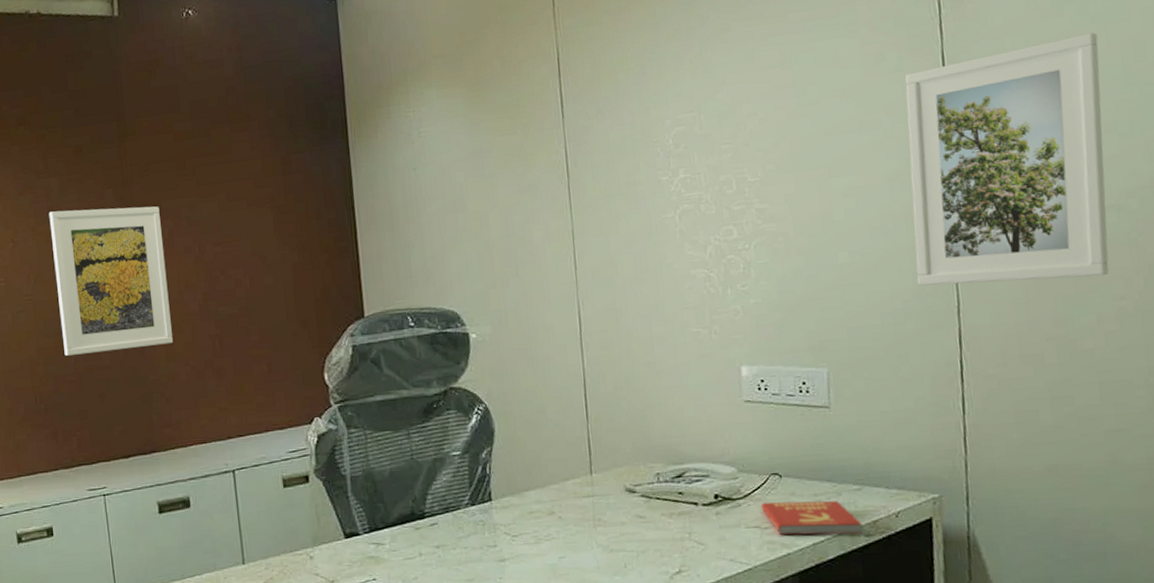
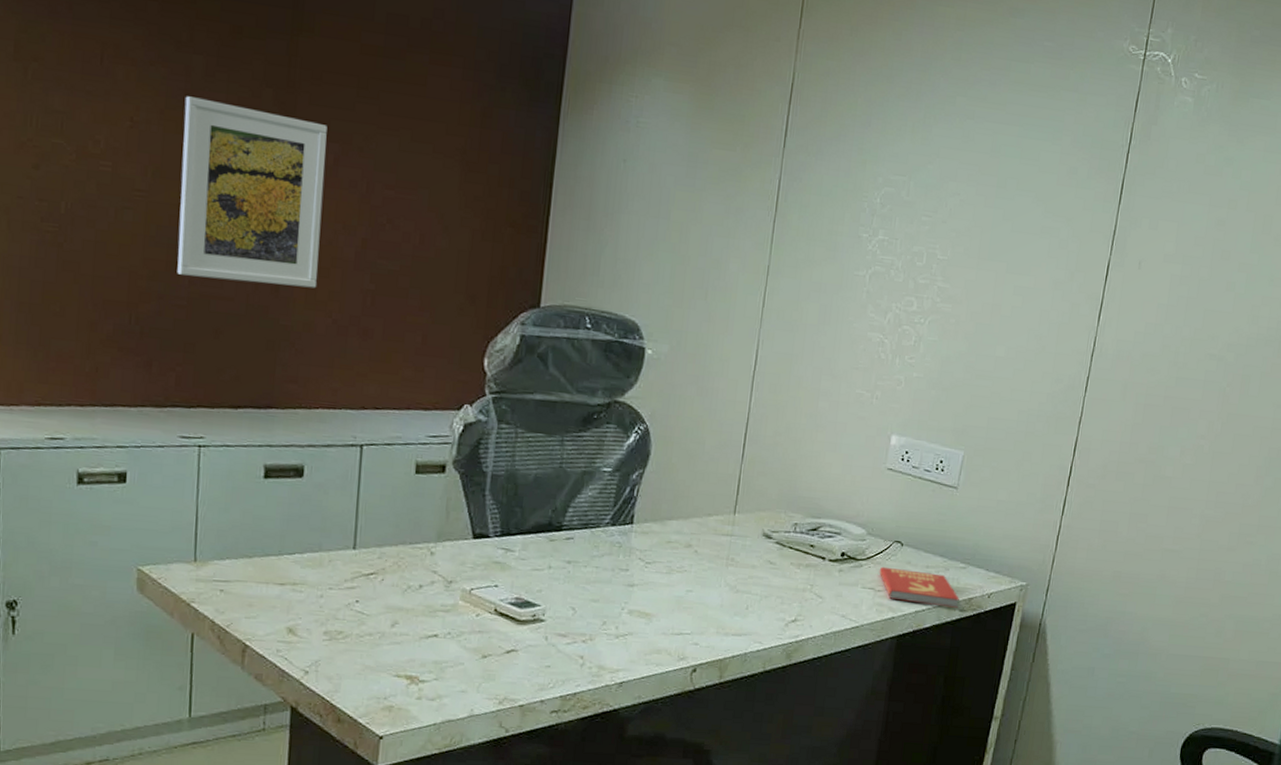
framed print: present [905,32,1110,286] -> none [1053,192,1242,415]

